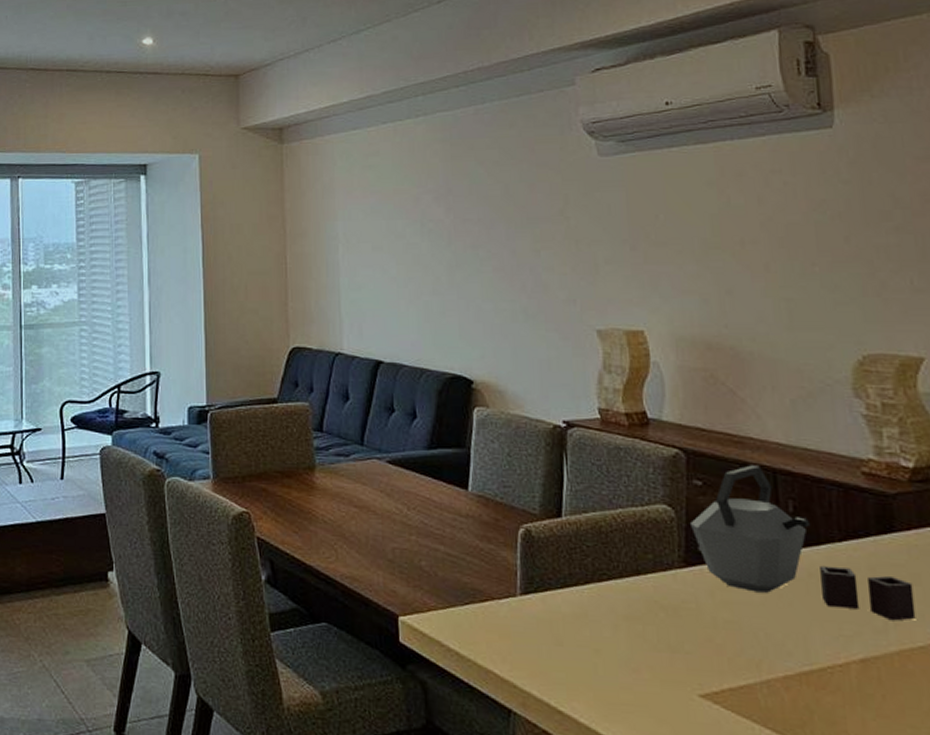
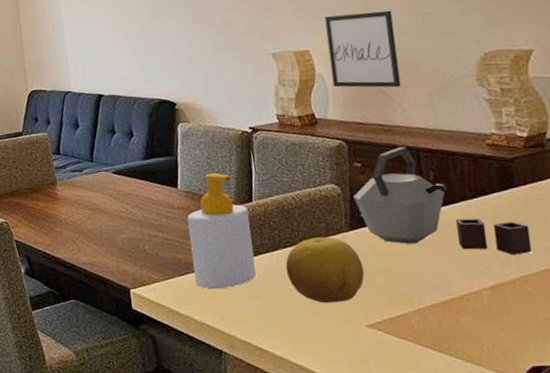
soap bottle: none [477,475,562,628] -> present [187,173,257,290]
fruit: none [599,572,700,661] -> present [285,237,365,304]
wall art: none [665,291,757,389] -> present [325,10,401,88]

